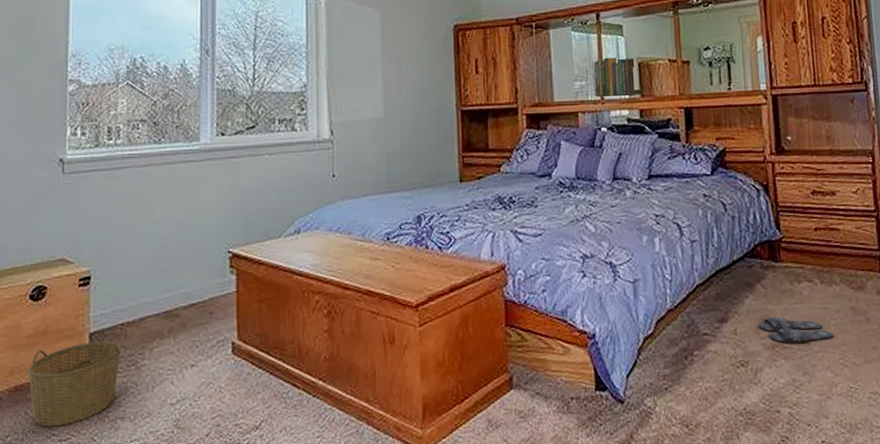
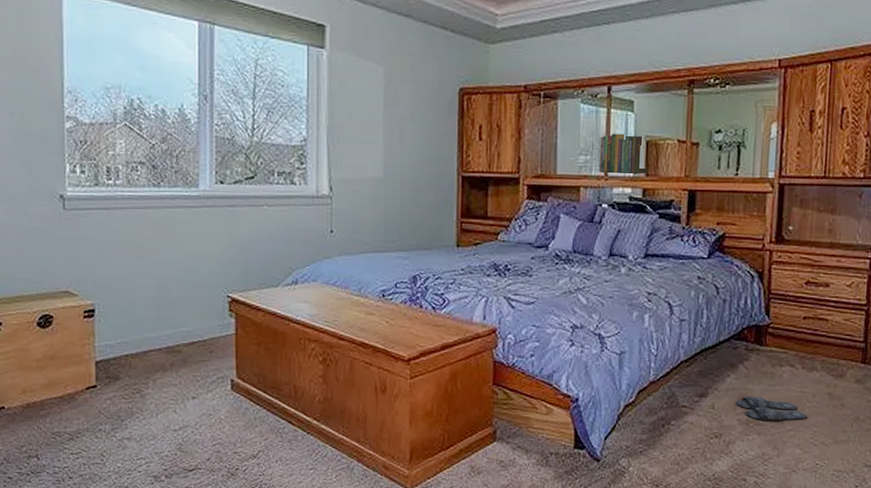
basket: present [28,341,121,428] -> none [39,369,126,442]

